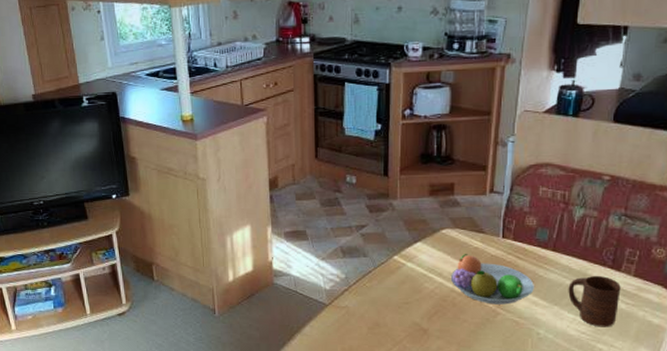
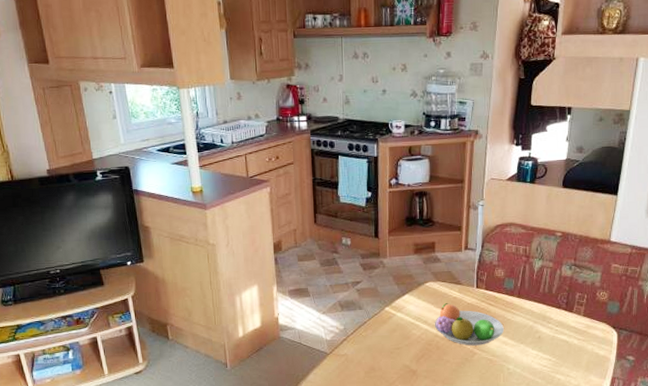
cup: present [568,275,621,327] -> none [531,316,573,361]

